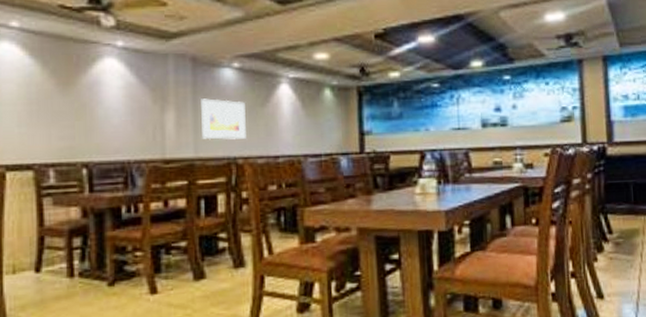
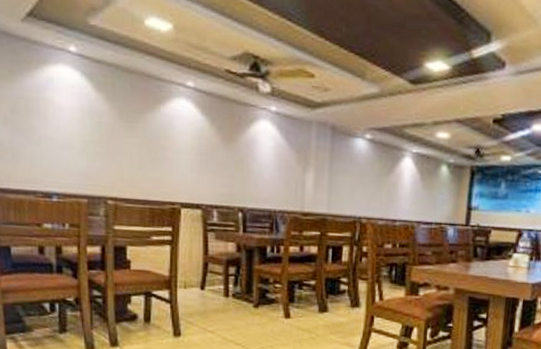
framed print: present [201,98,246,140] -> none [334,163,373,202]

